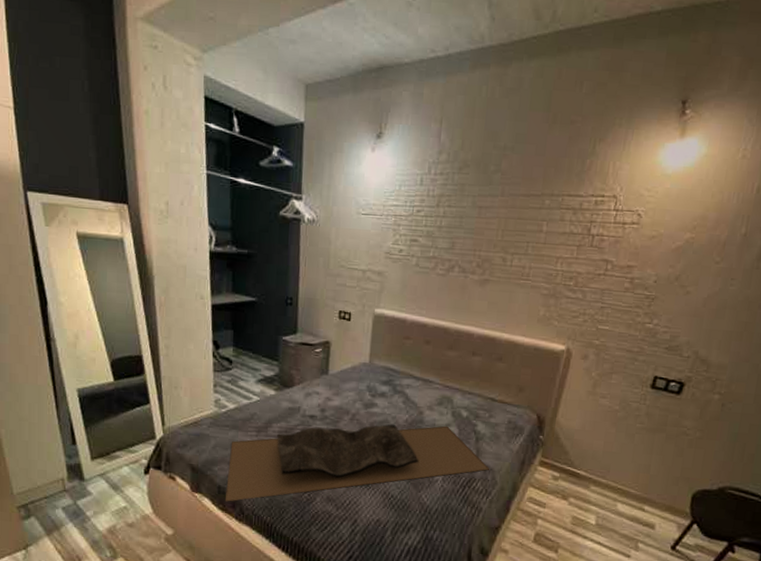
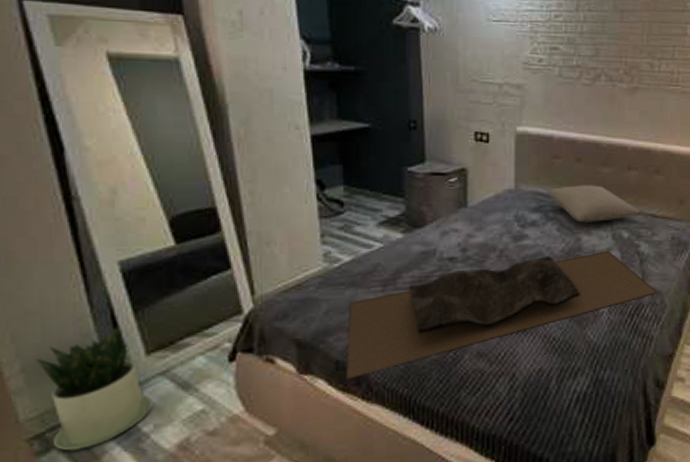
planter: none [25,436,94,521] -> present [36,326,153,451]
pillow: none [396,364,481,400] -> present [547,185,641,223]

